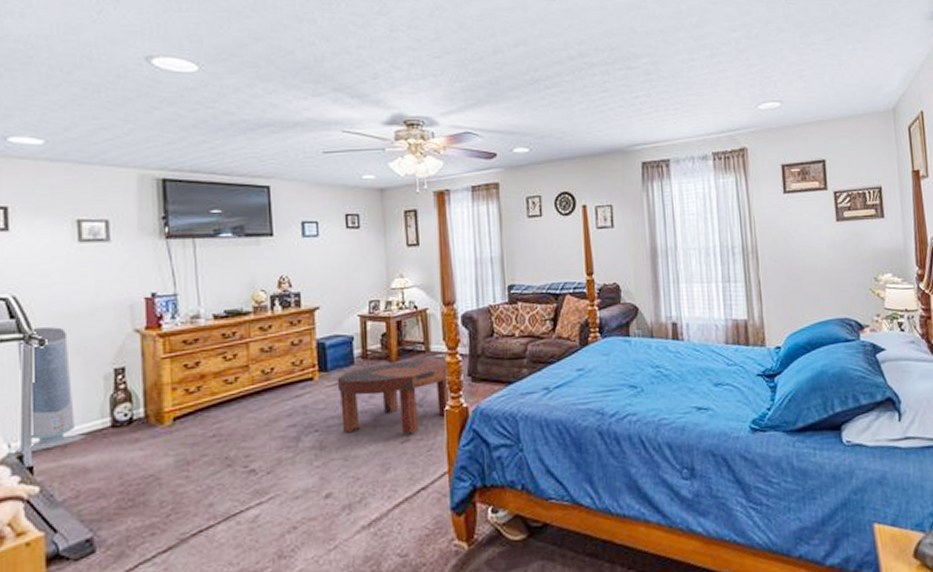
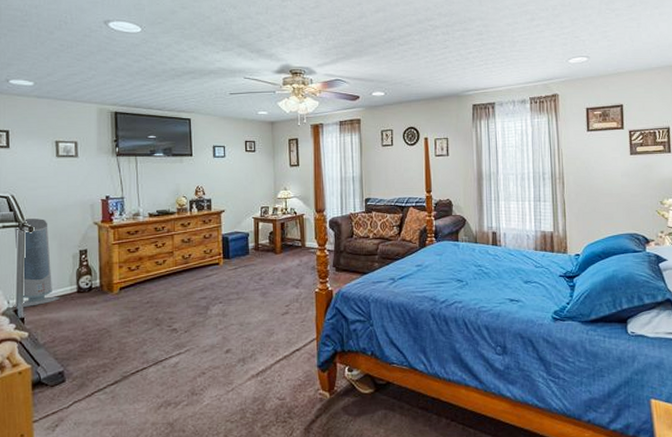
coffee table: present [337,359,448,434] -> none [236,253,319,308]

